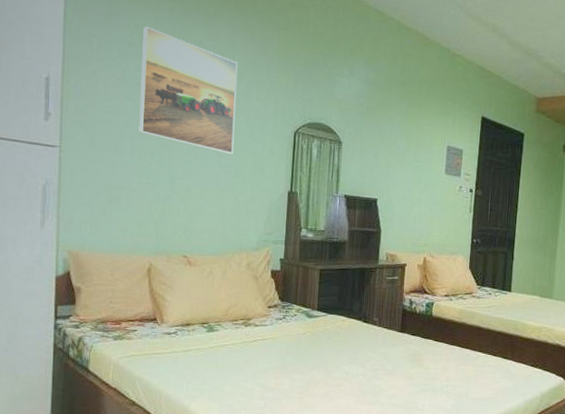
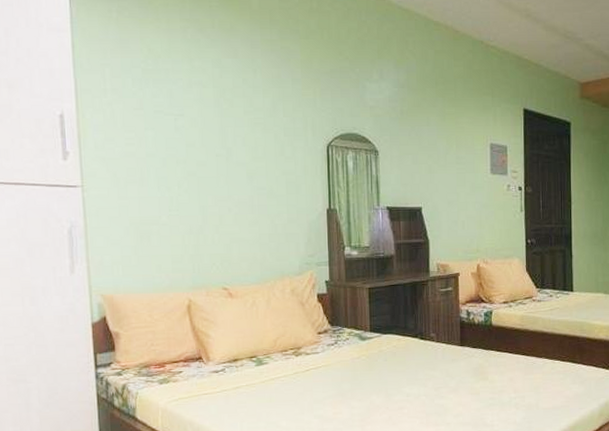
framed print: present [138,26,238,155] -> none [156,50,265,177]

